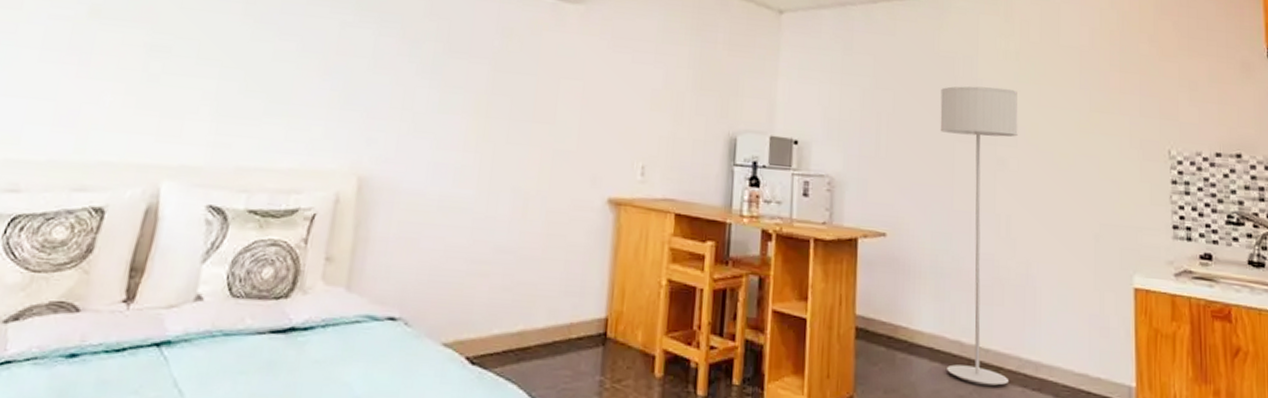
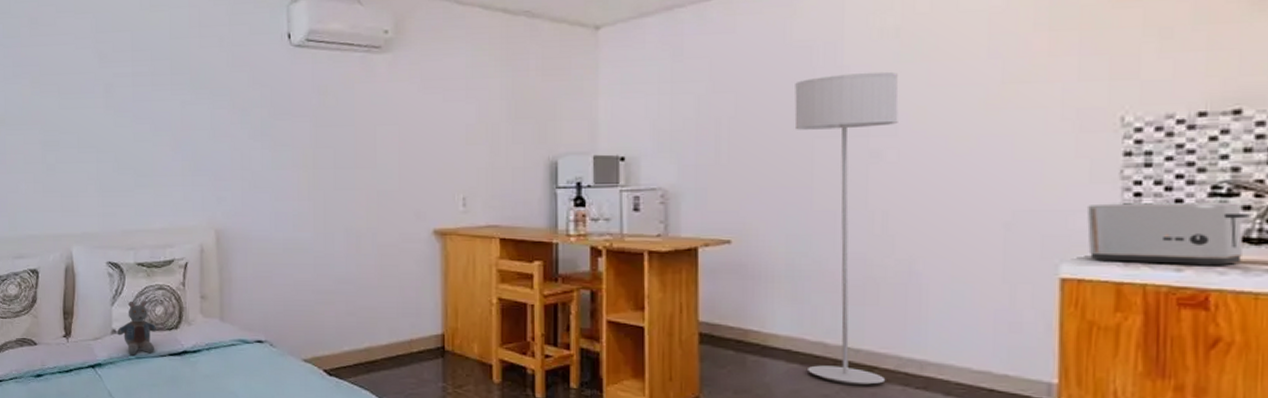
stuffed animal: none [202,258,261,331] -> present [116,300,157,356]
toaster: none [1149,223,1252,284] -> present [1086,203,1250,266]

